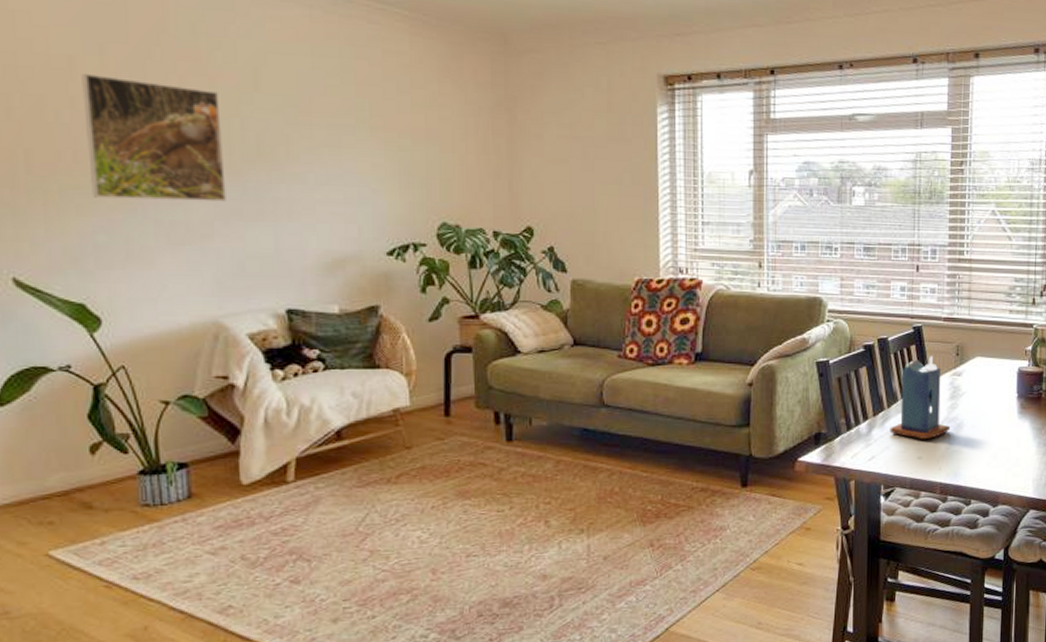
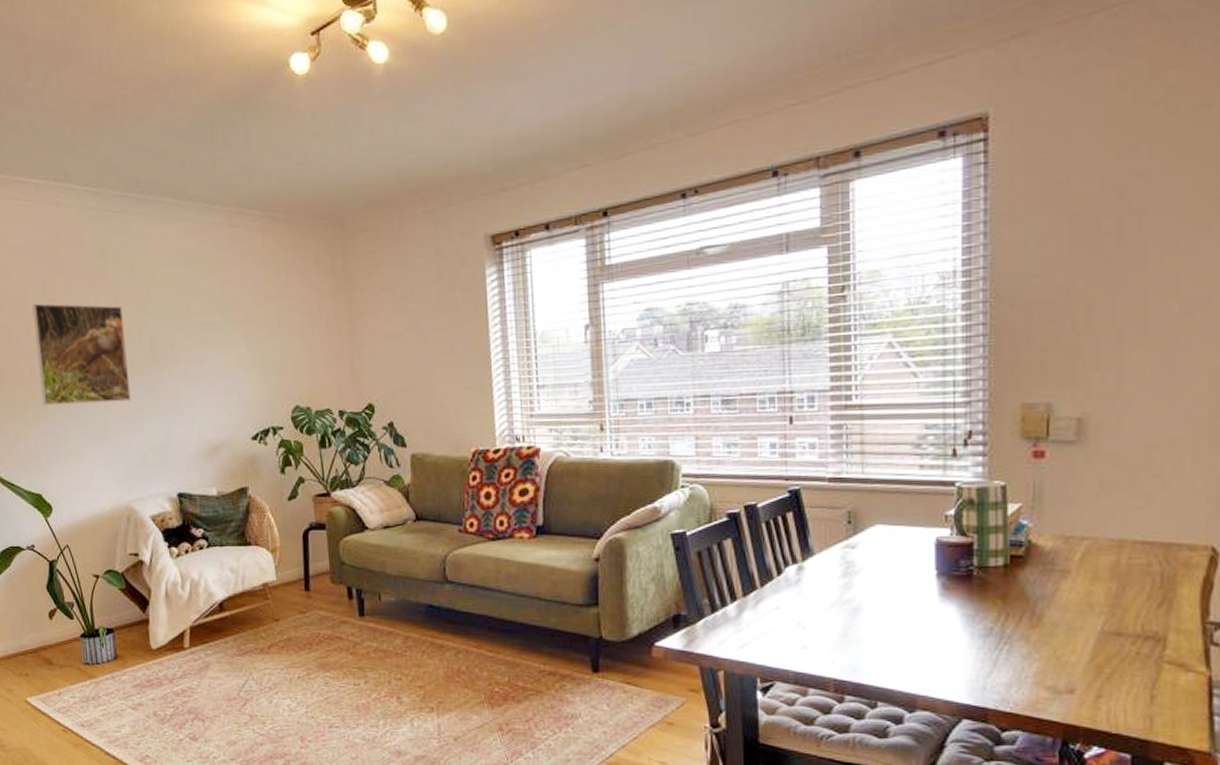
candle: present [890,356,951,439] -> none [765,524,845,625]

